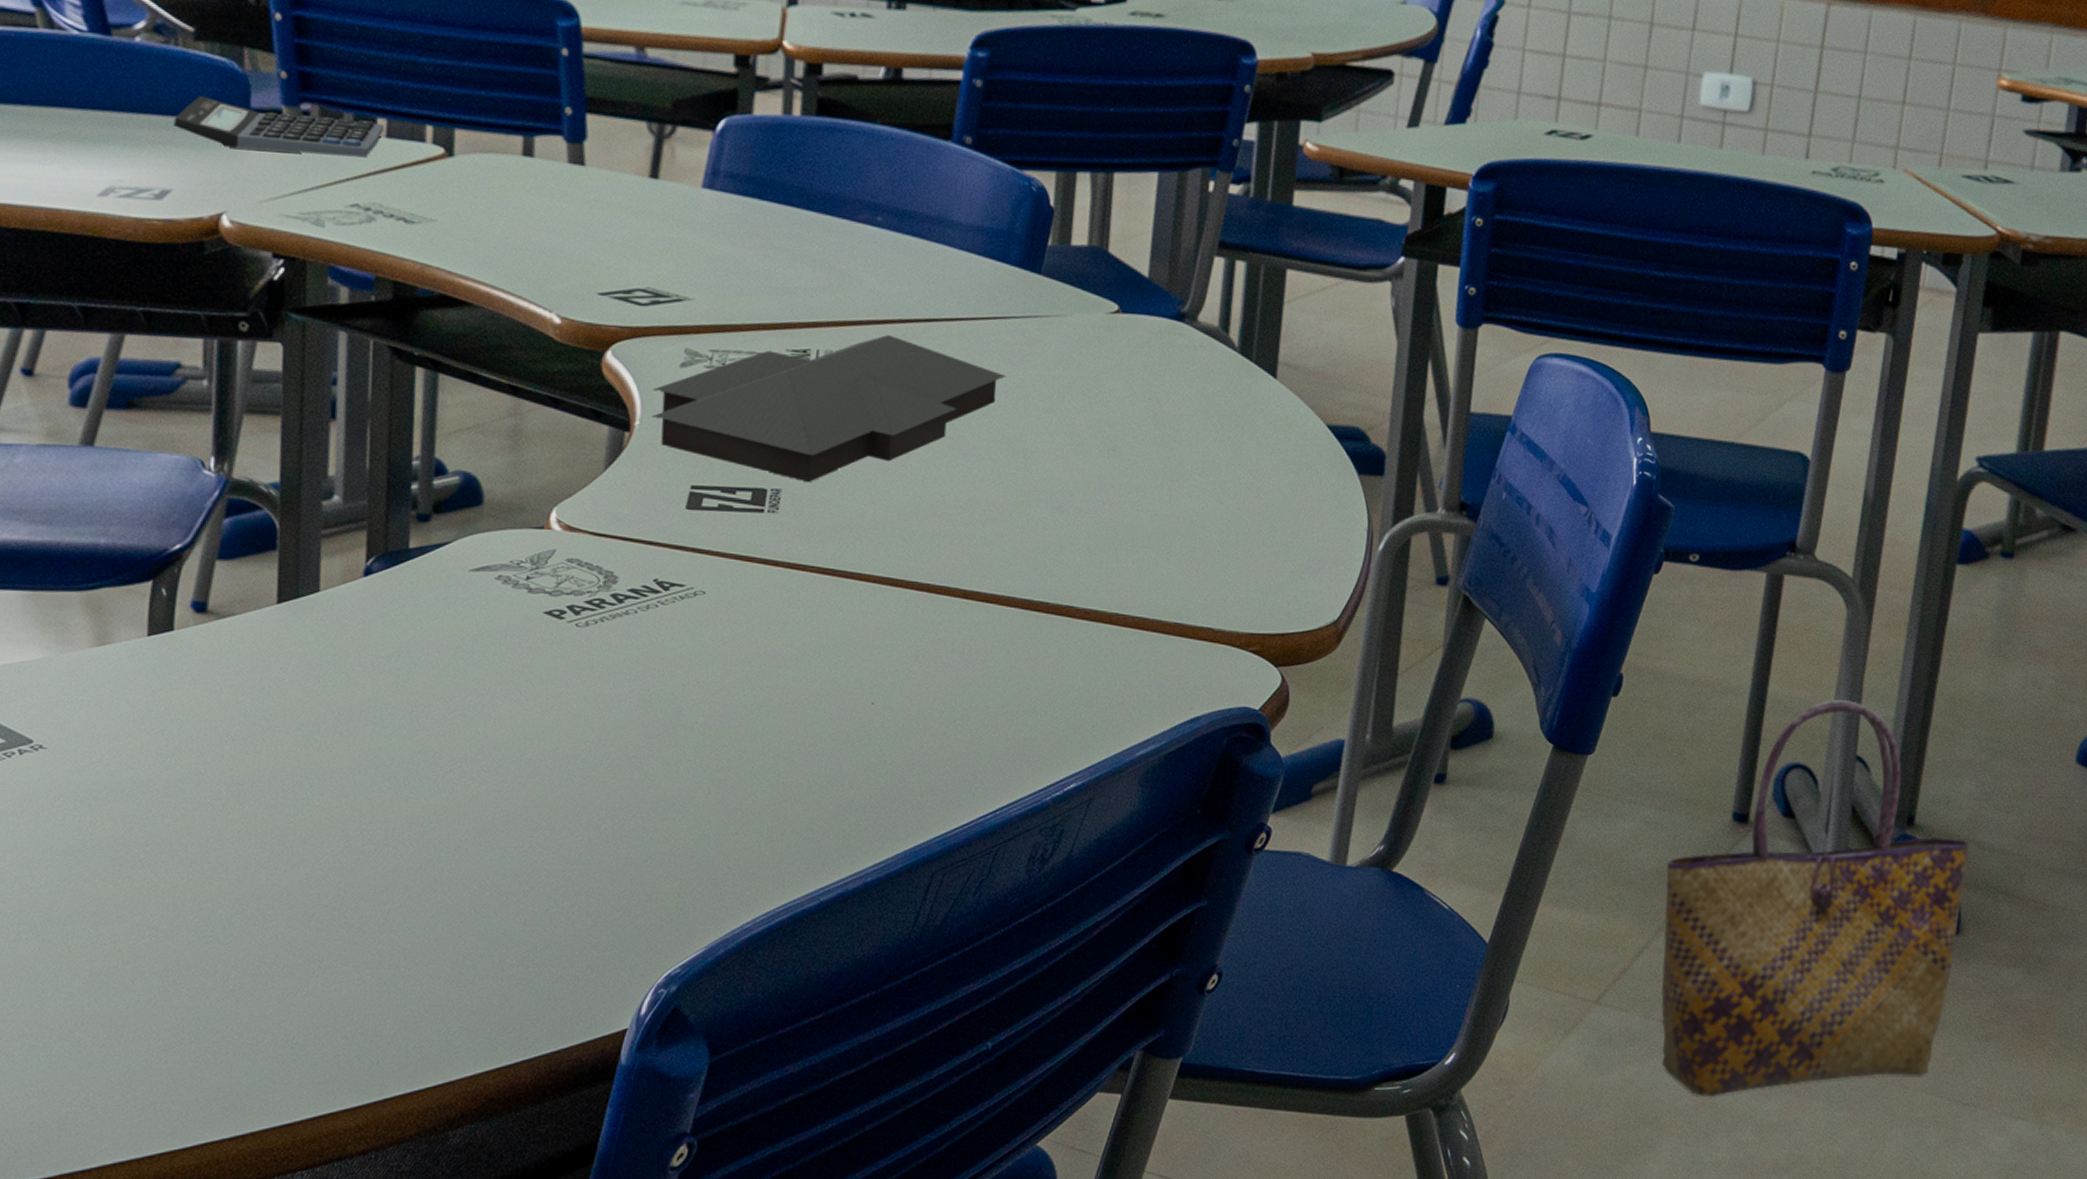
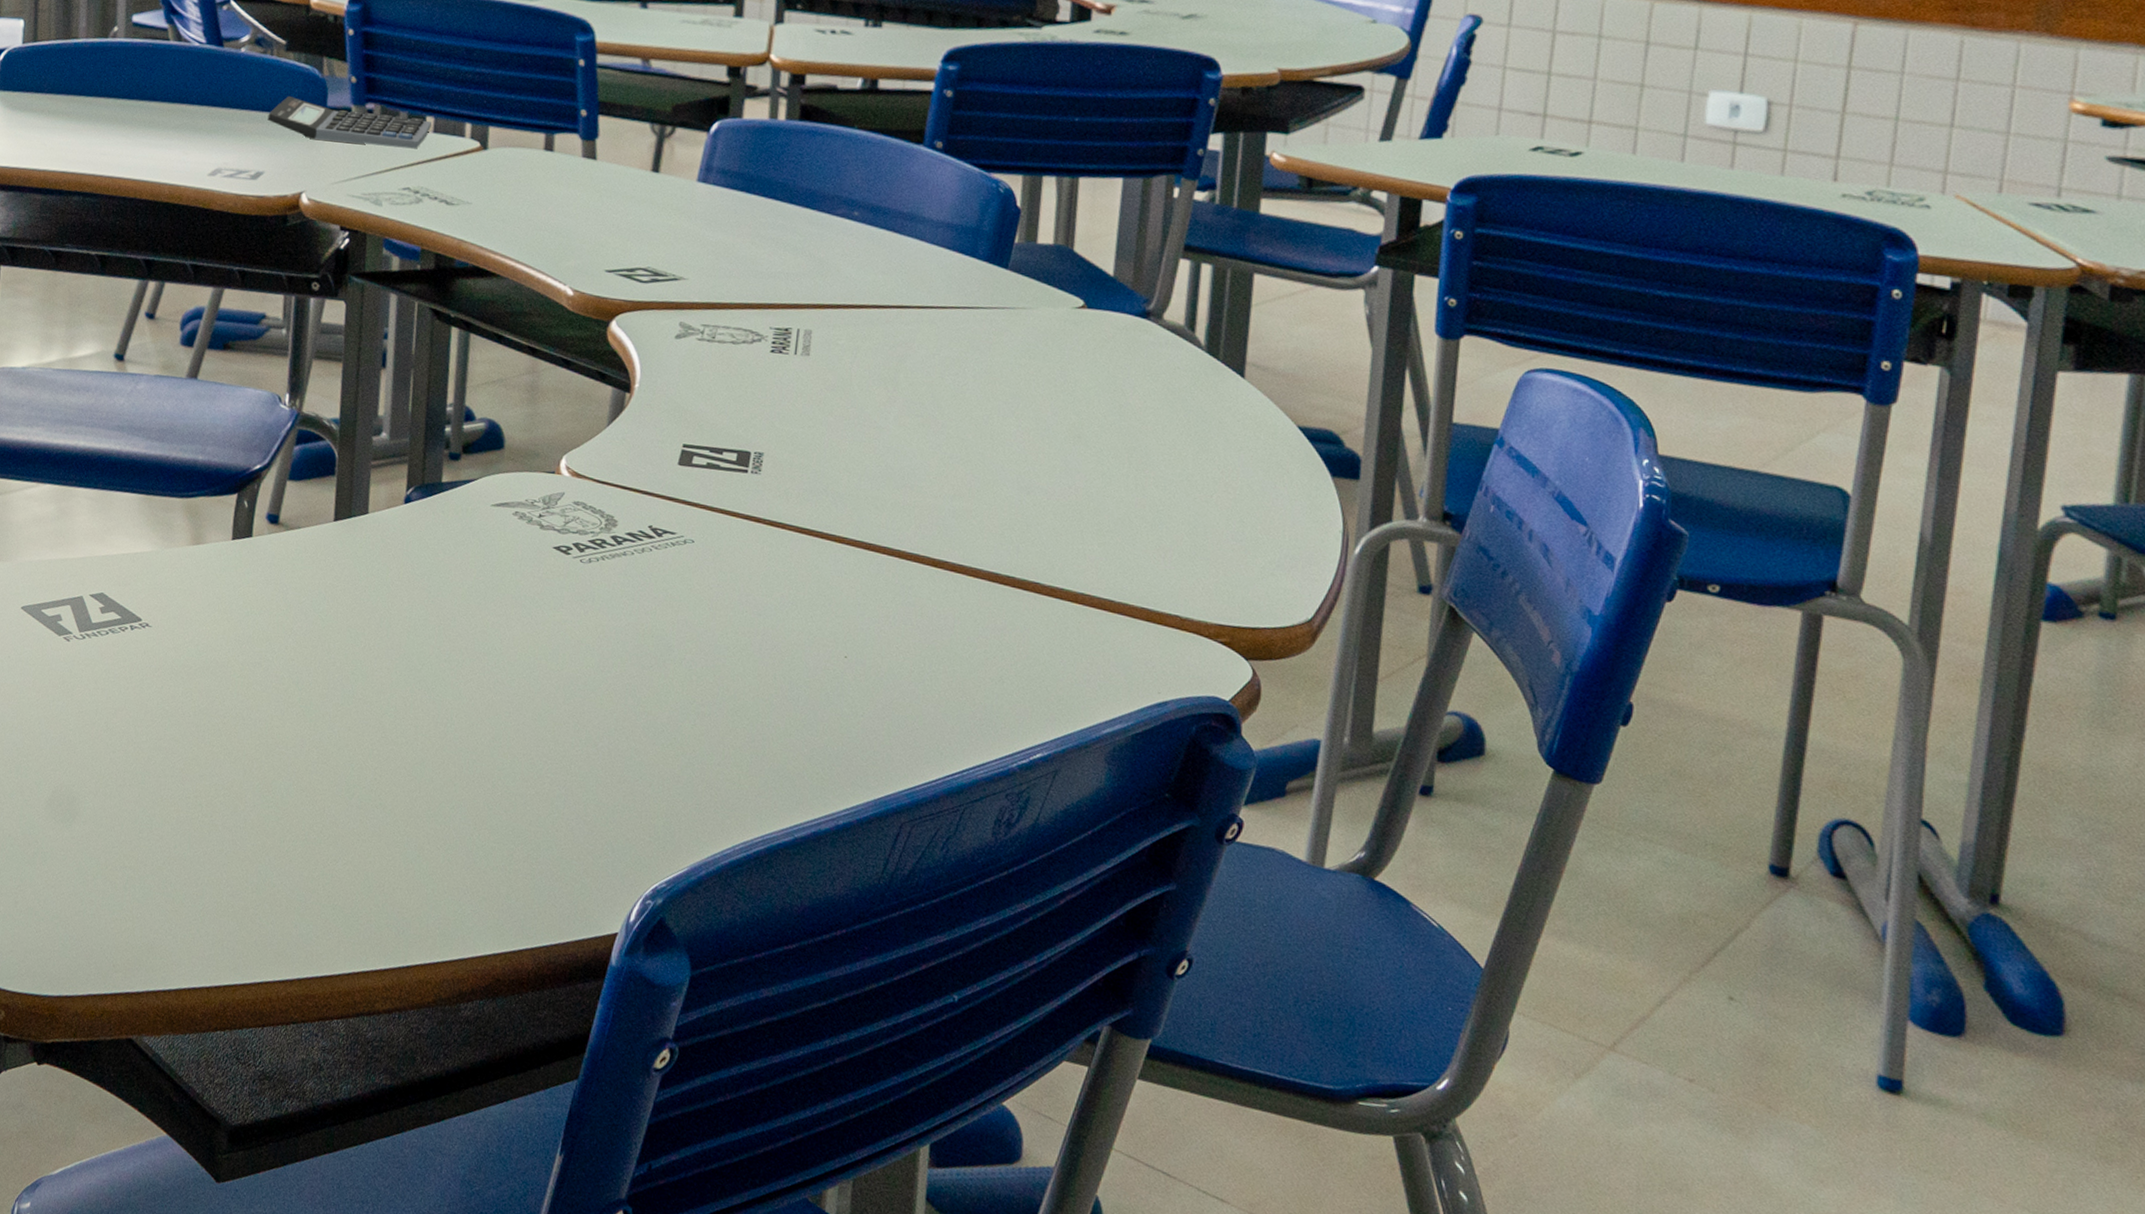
papers: present [651,334,1006,482] -> none [649,318,974,448]
tote bag: present [1660,699,1970,1096] -> none [1687,754,2074,1191]

